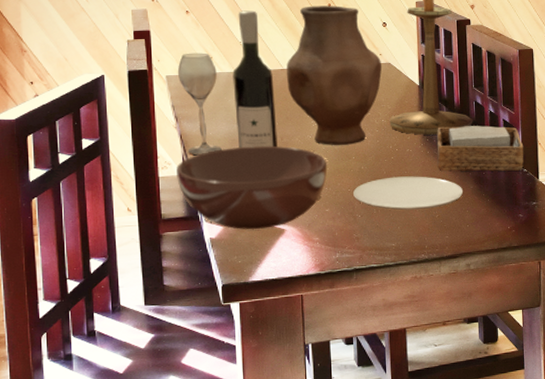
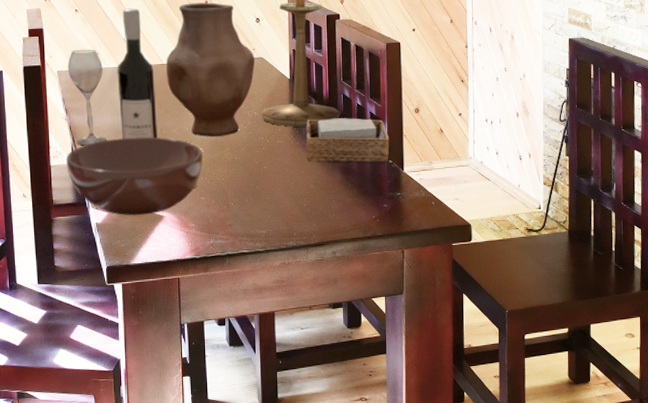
plate: present [353,176,464,211] -> none [227,166,331,200]

